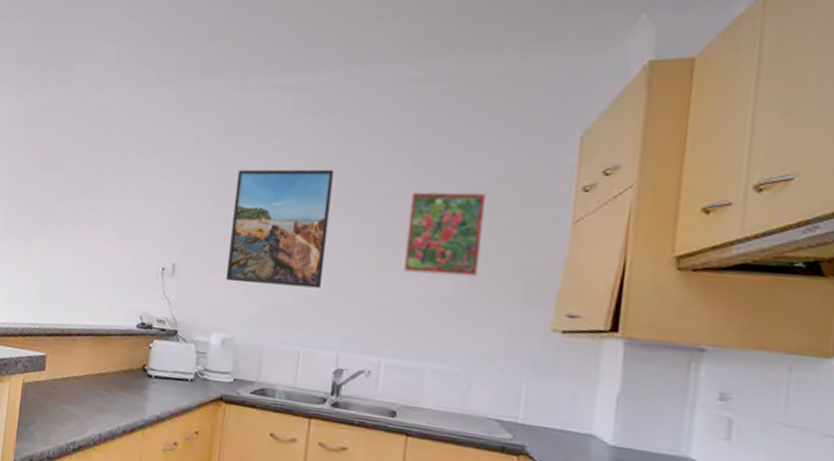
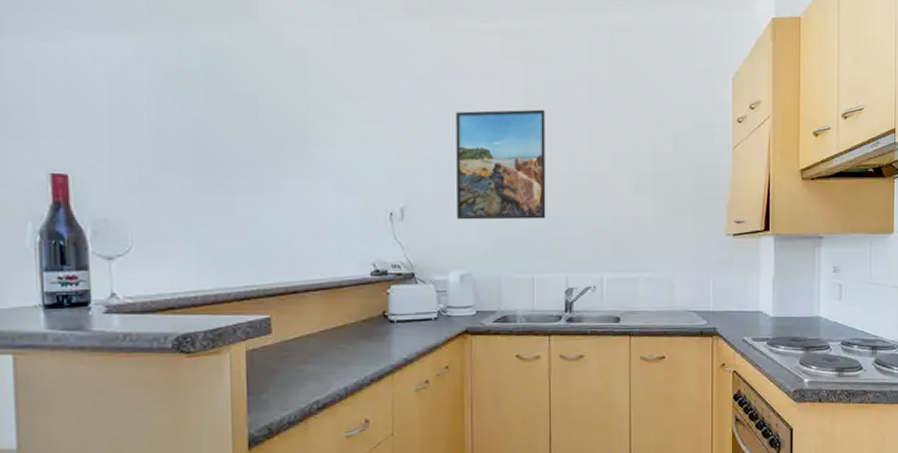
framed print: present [404,191,486,278] -> none [613,126,670,198]

